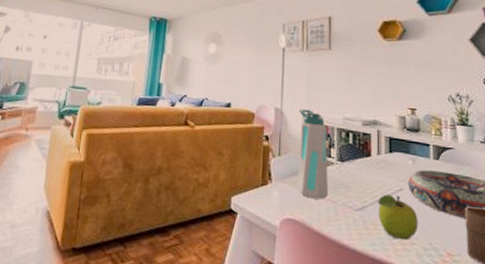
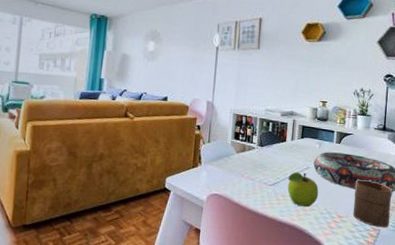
water bottle: present [298,109,328,200] -> none [224,102,252,178]

